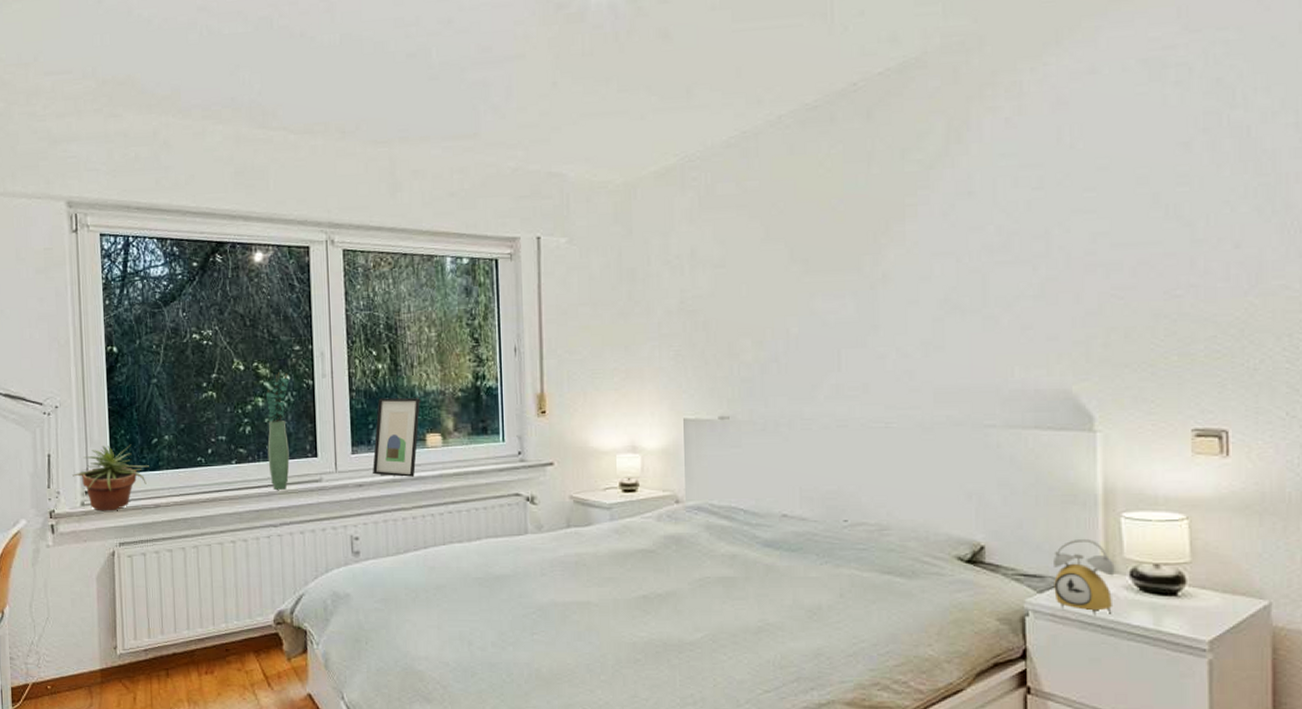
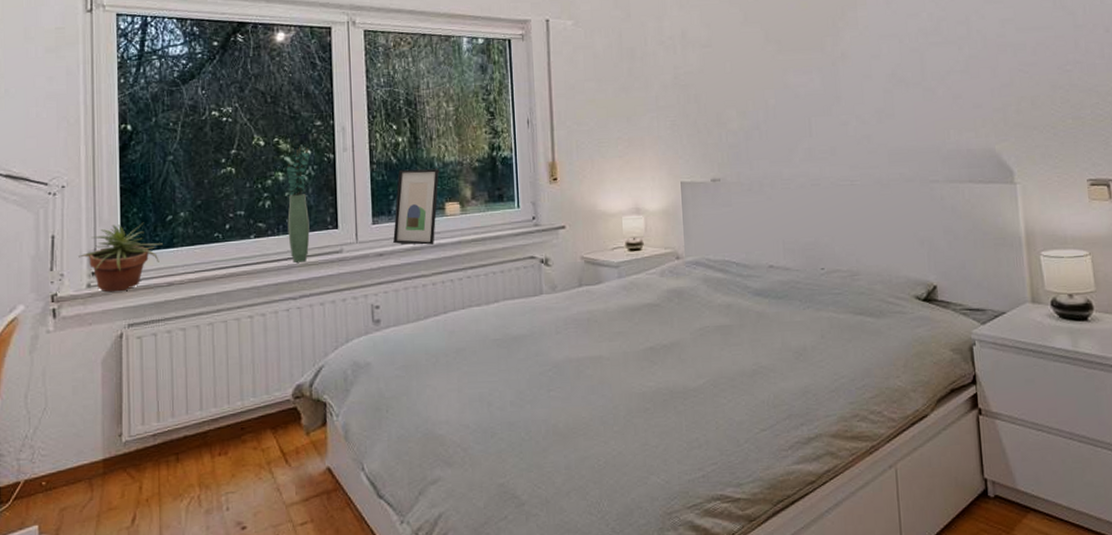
alarm clock: present [1054,538,1115,617] -> none [991,275,1040,343]

